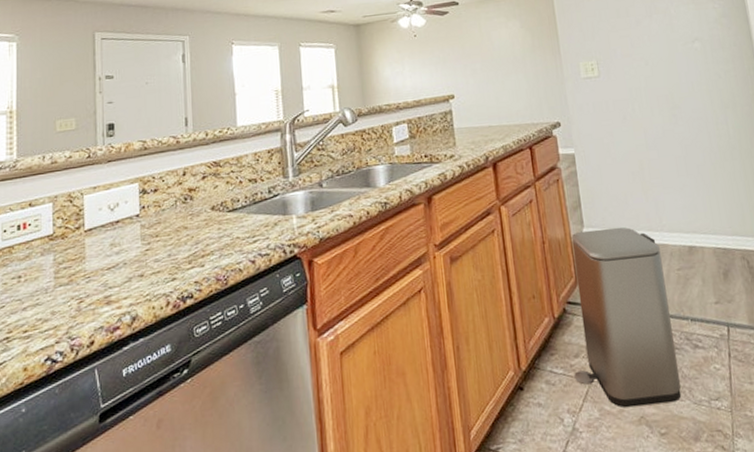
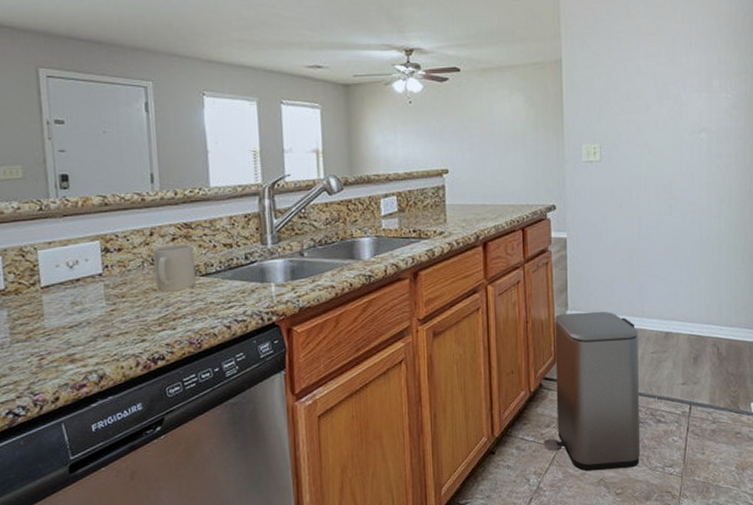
mug: none [185,181,224,230] -> present [153,244,196,292]

